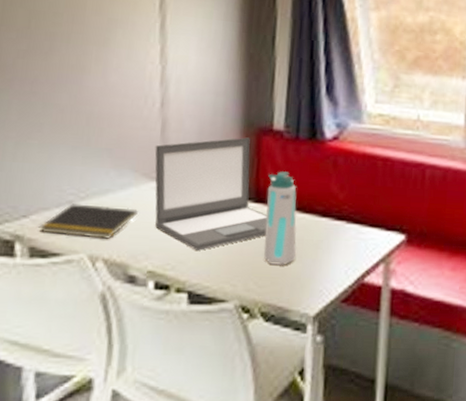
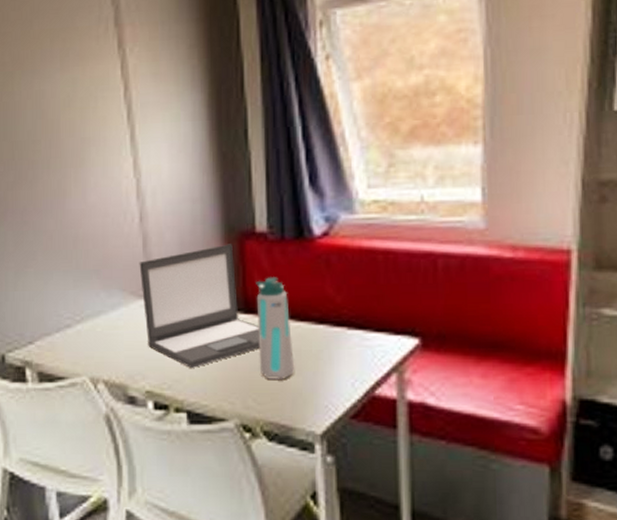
notepad: present [38,203,138,239] -> none [43,327,130,361]

